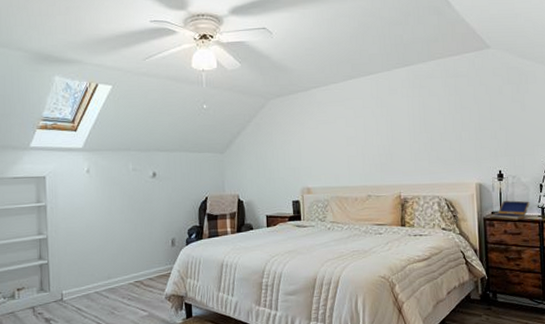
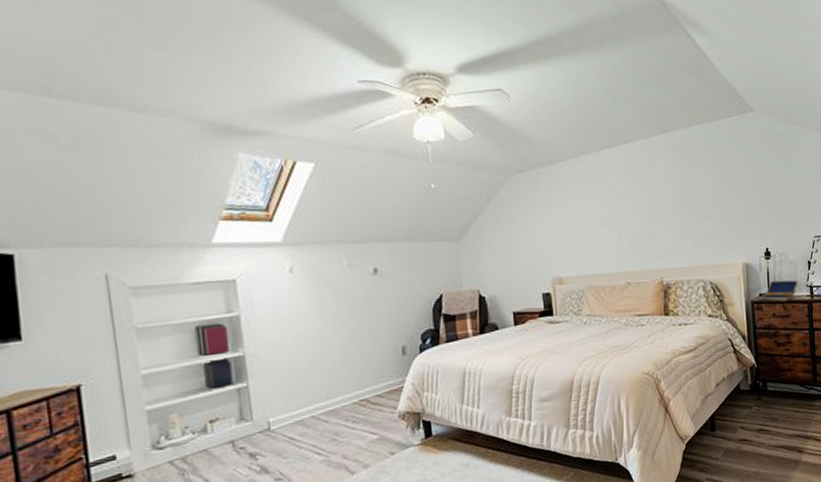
books: none [12,211,37,236] -> present [195,323,229,356]
books: none [14,239,38,263] -> present [201,357,234,389]

